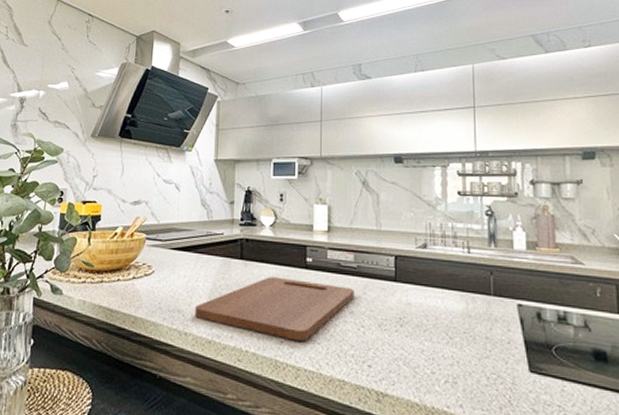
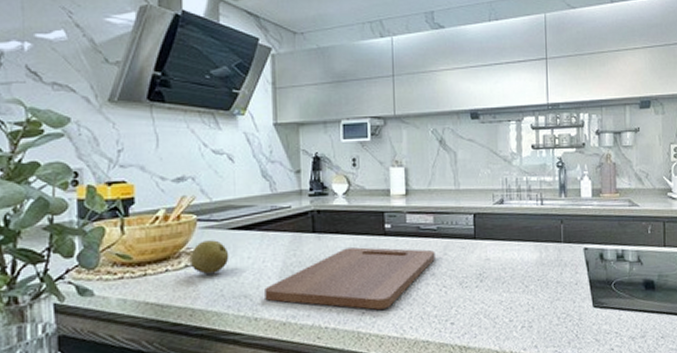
fruit: none [136,257,169,287] -> present [189,240,229,274]

